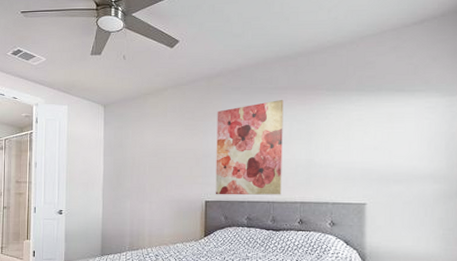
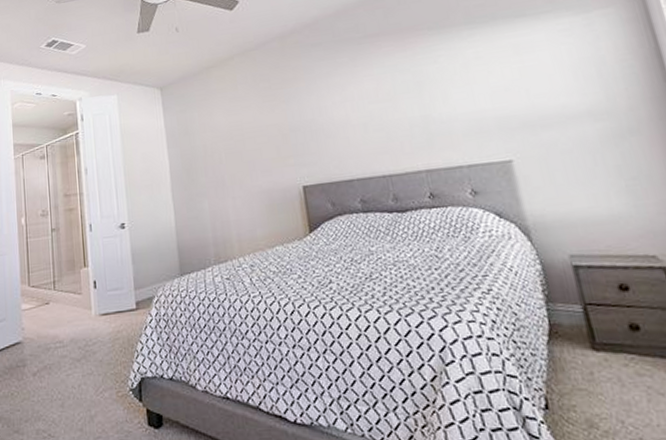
wall art: present [215,100,284,195] -> none [298,49,399,177]

